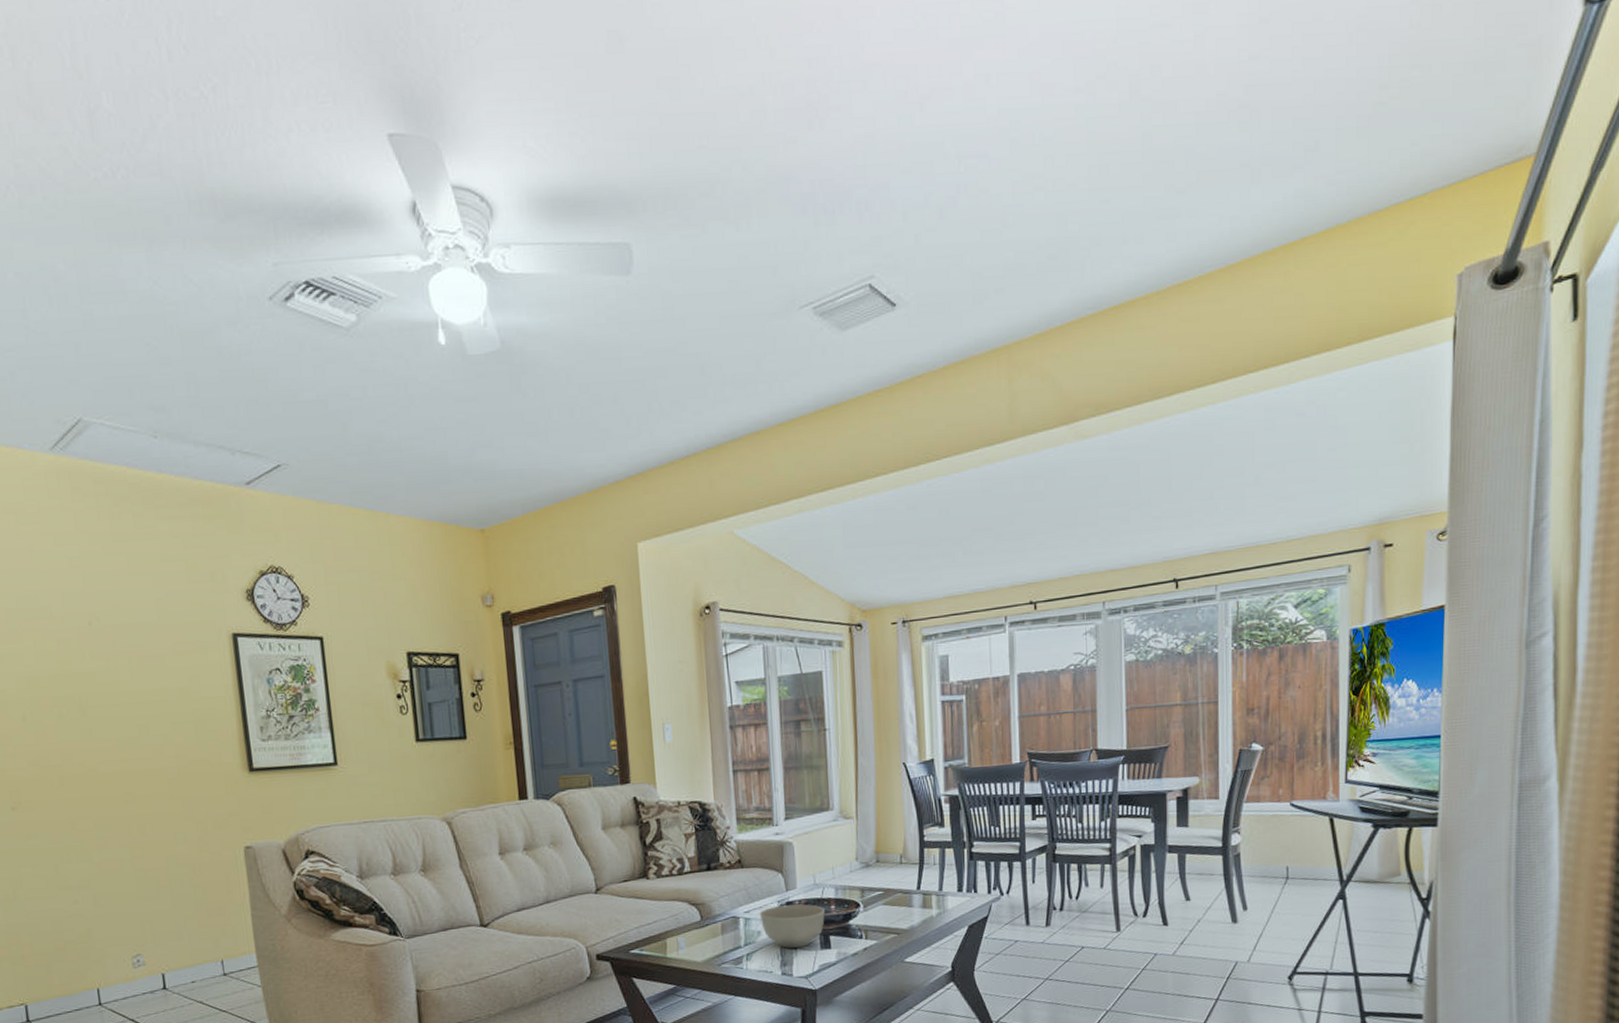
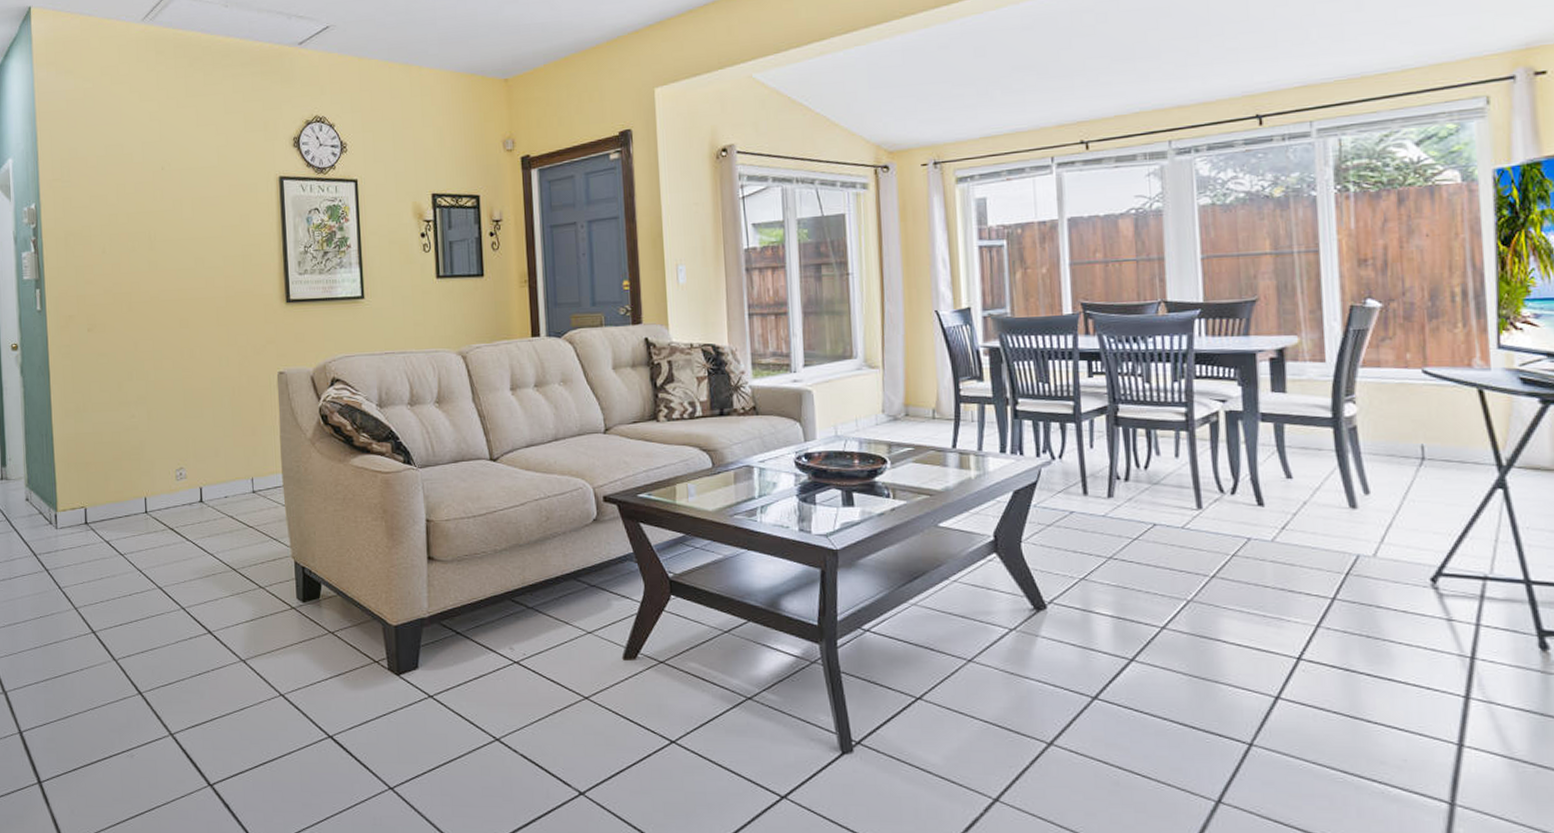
bowl: present [759,904,826,948] -> none [775,456,848,503]

